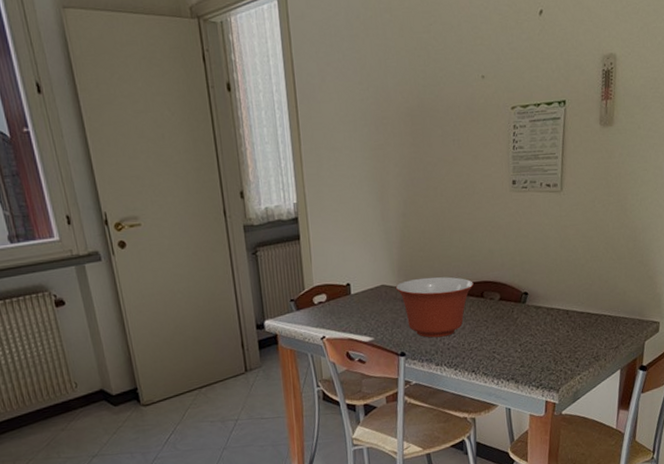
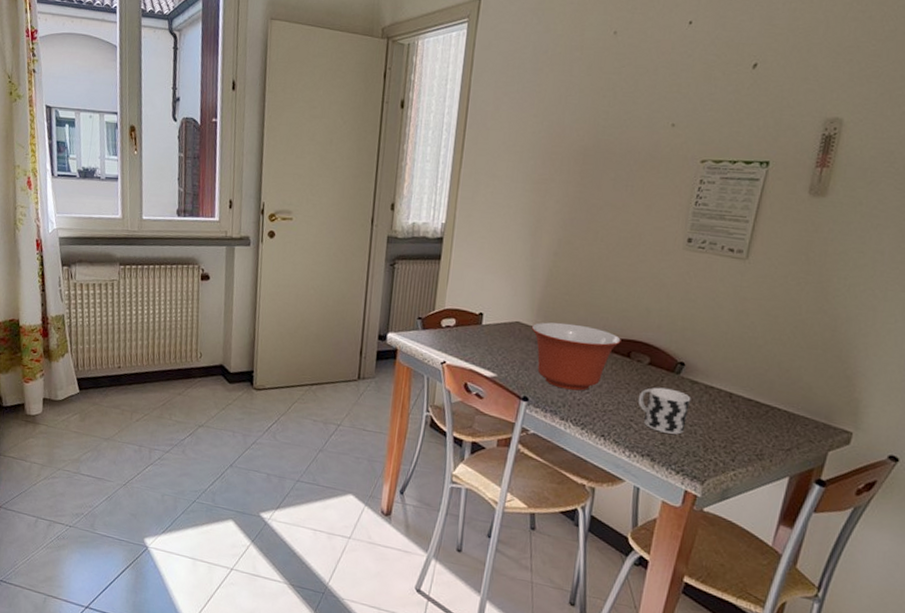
cup: none [496,317,538,357] -> present [638,387,691,435]

